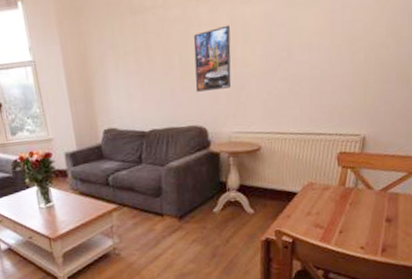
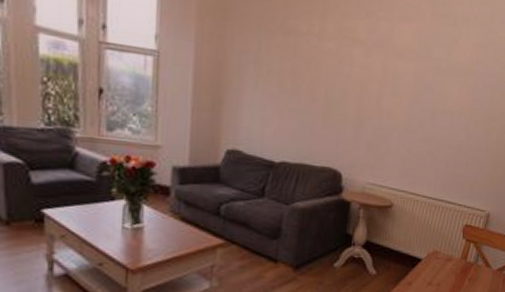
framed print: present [193,25,232,92] -> none [337,72,381,136]

